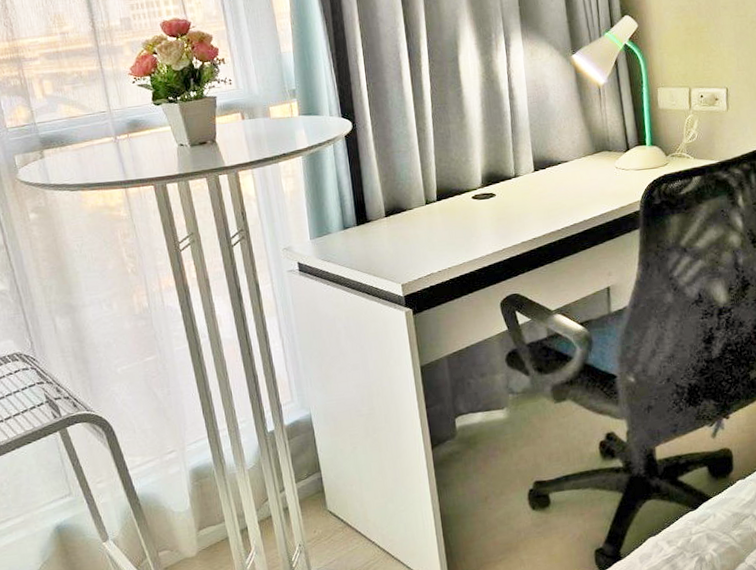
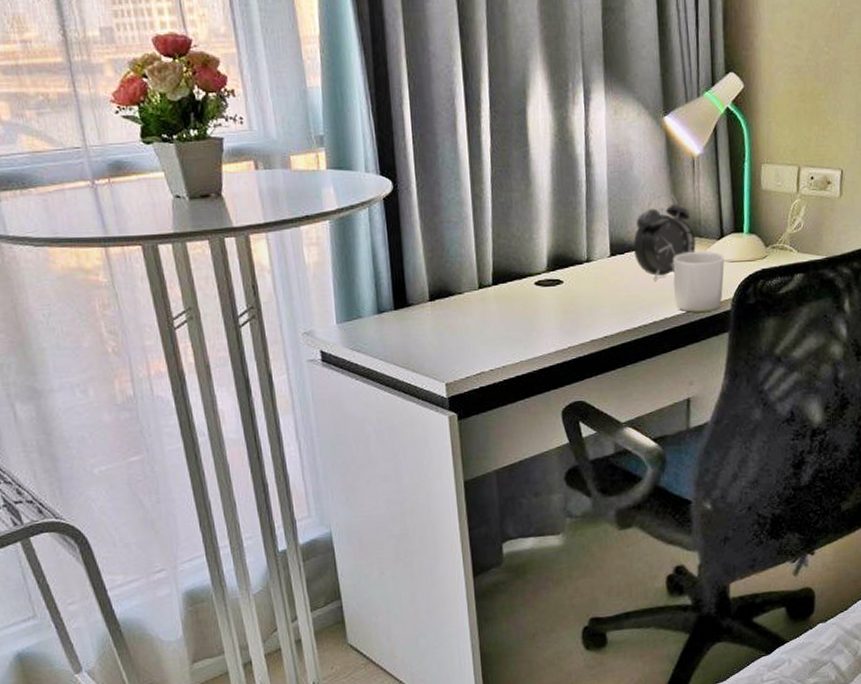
alarm clock: none [553,117,606,190] -> present [633,194,696,281]
mug: none [587,162,632,214] -> present [673,251,724,312]

